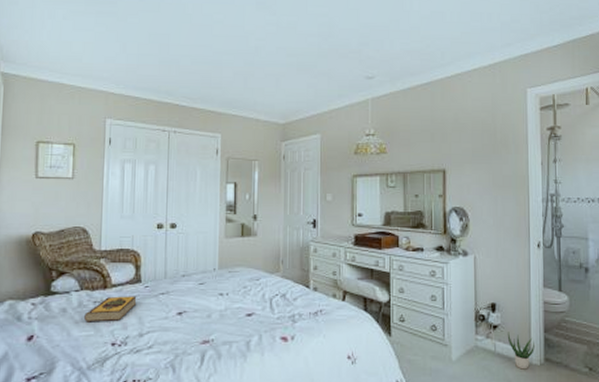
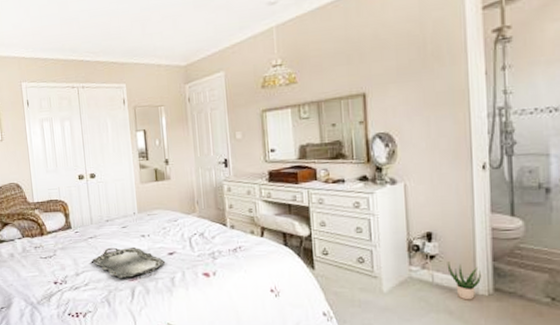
hardback book: present [84,296,137,322] -> none [29,241,70,265]
serving tray: none [161,305,243,342] -> present [93,247,166,279]

